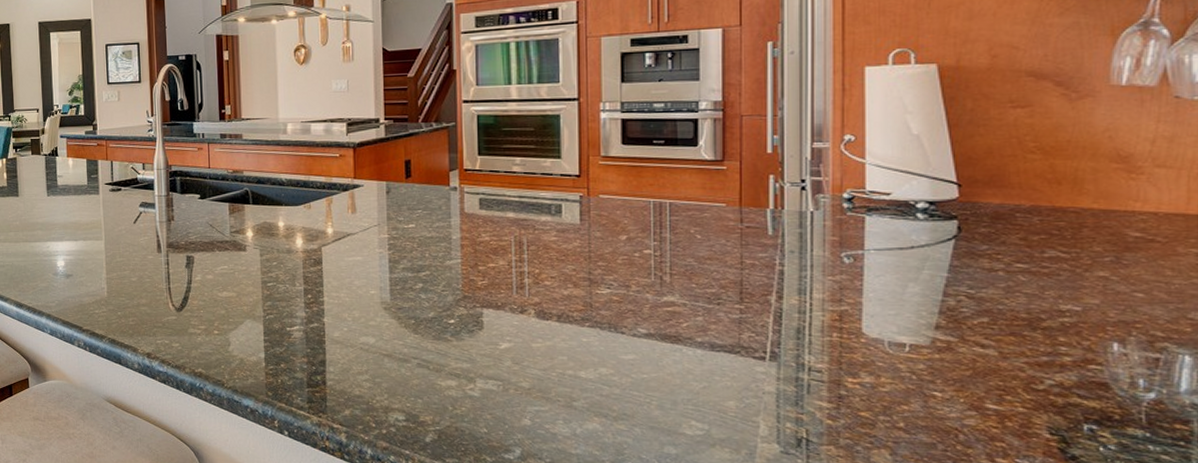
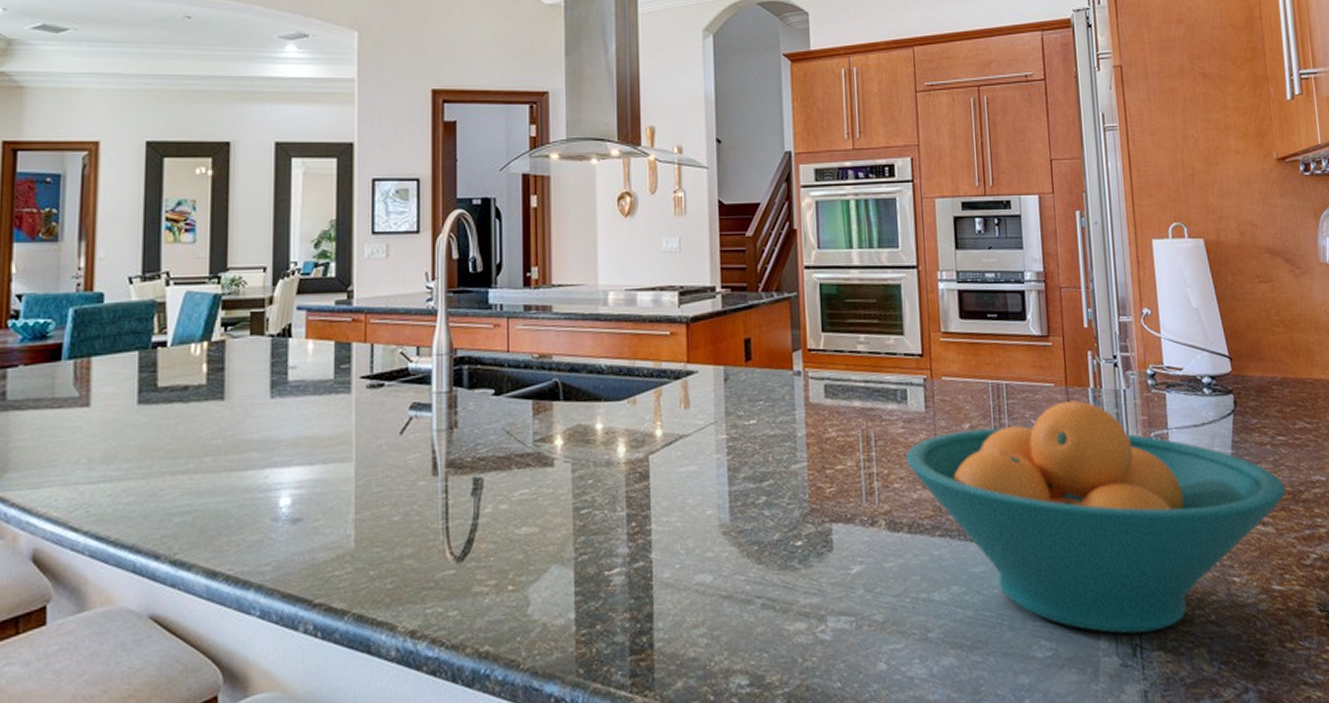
fruit bowl: none [558,220,1019,429] -> present [905,401,1286,634]

